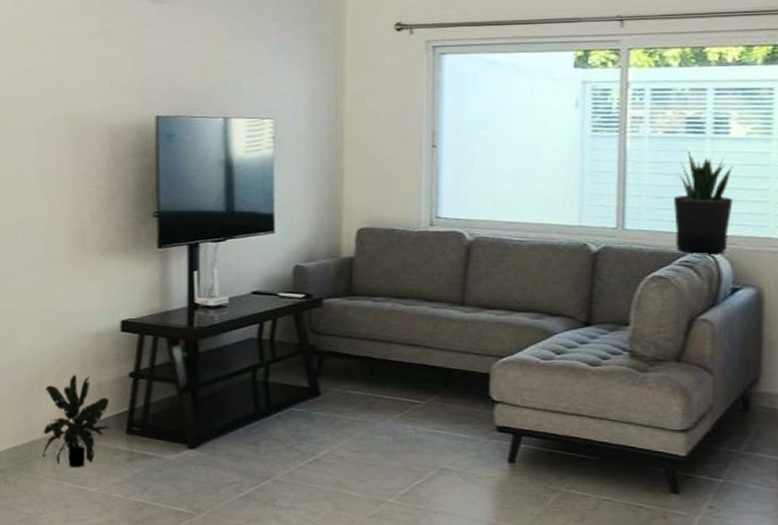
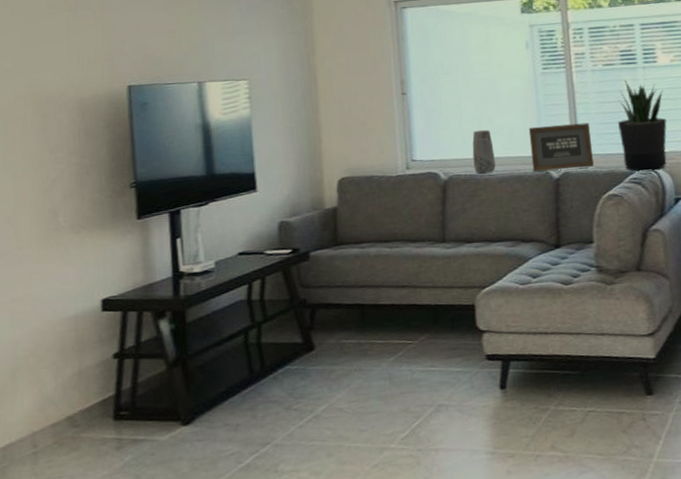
potted plant: present [42,375,112,468] -> none [19,364,97,467]
vase: none [503,192,527,238] -> present [472,129,496,174]
picture frame: none [568,194,639,244] -> present [528,122,594,172]

